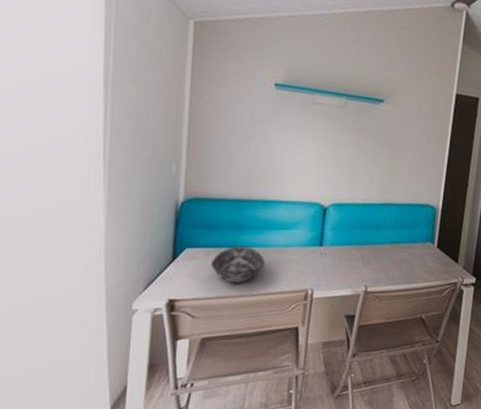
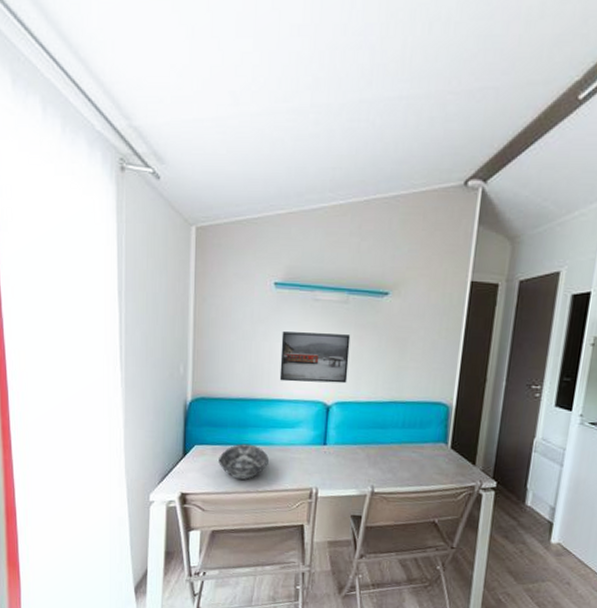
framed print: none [277,133,348,186] -> present [279,331,351,384]

